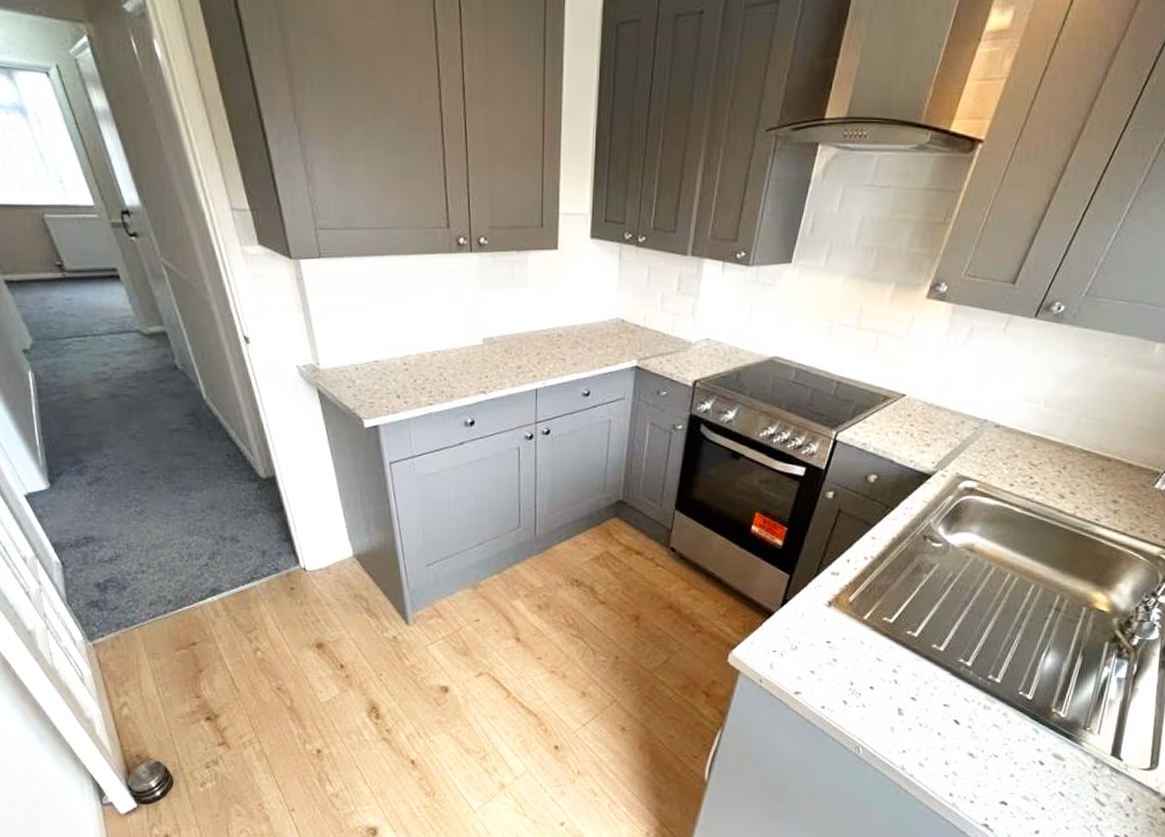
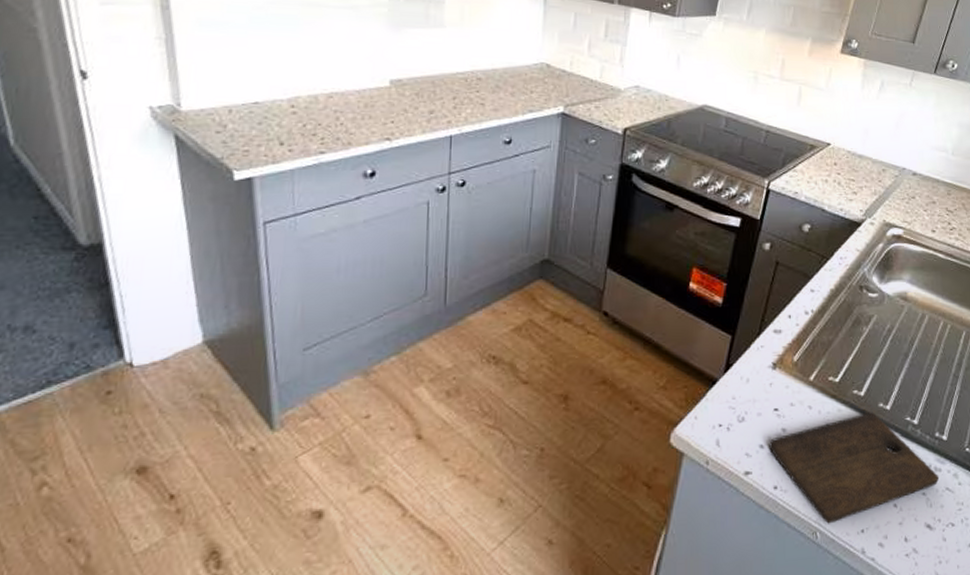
cutting board: none [819,651,988,742] -> present [769,412,940,524]

